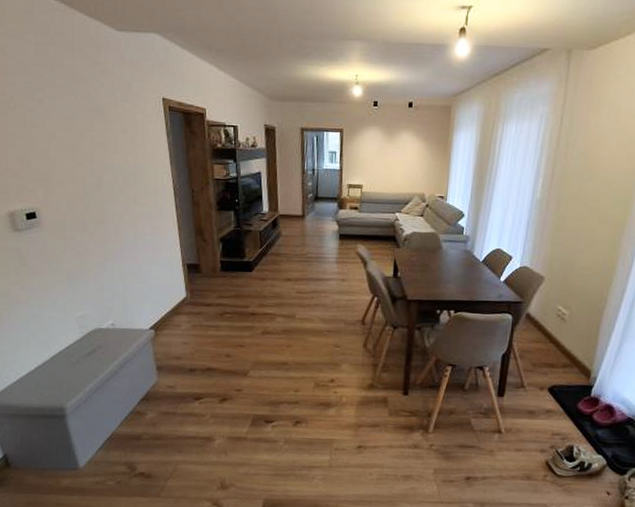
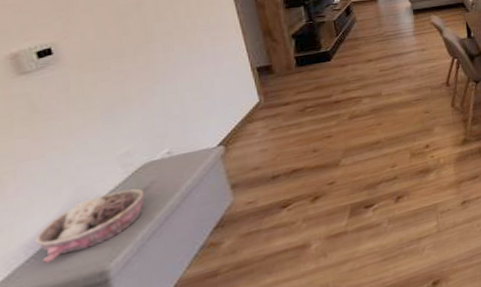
decorative basket: none [20,346,93,389] -> present [34,188,145,263]

